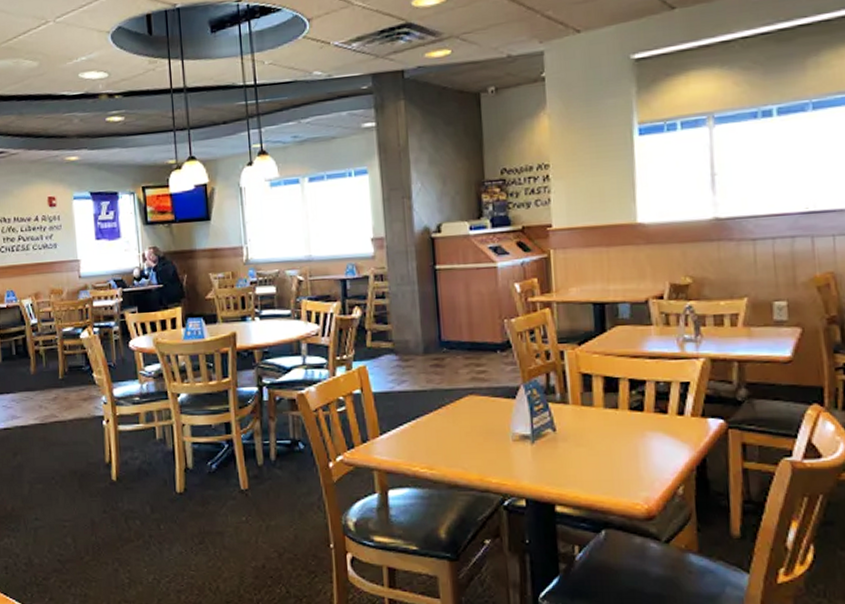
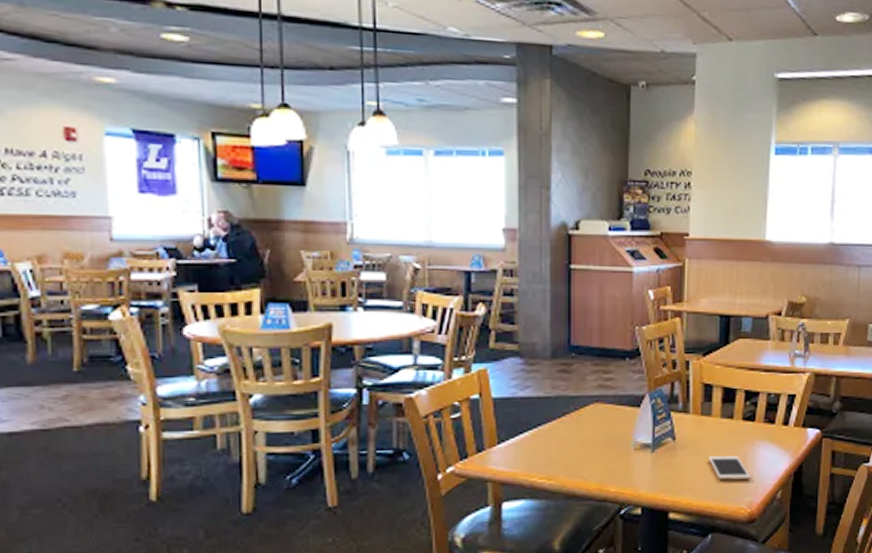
cell phone: none [593,447,645,474] -> present [708,455,751,480]

